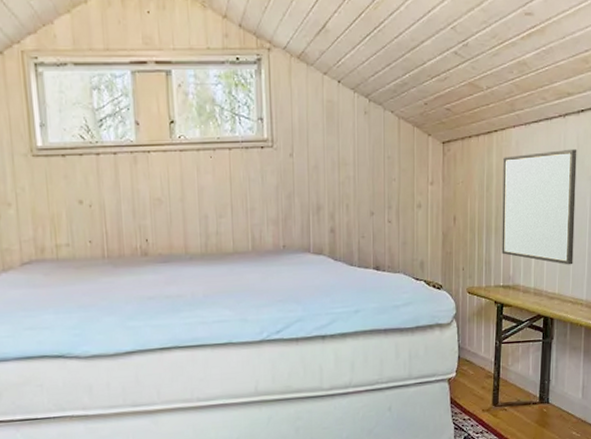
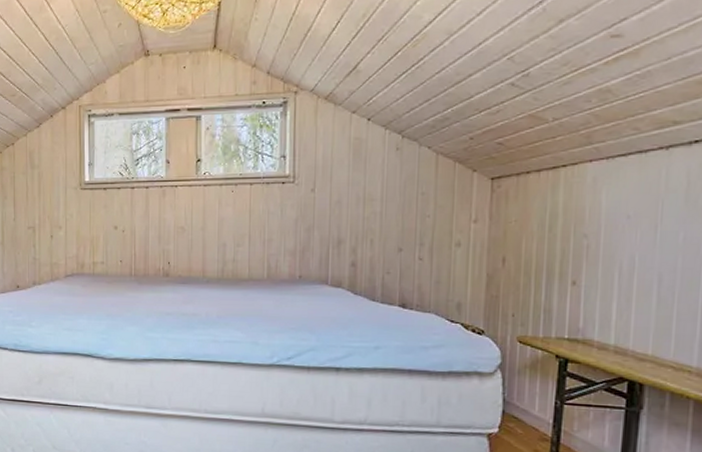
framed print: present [501,148,577,265] -> none [567,186,687,323]

